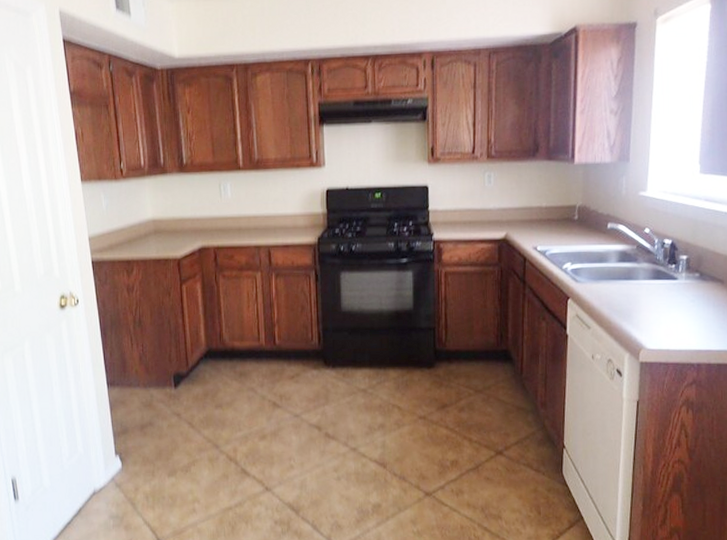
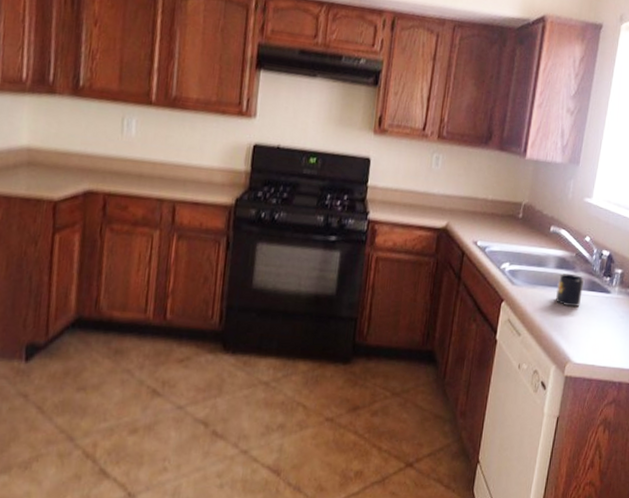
mug: none [621,266,649,296] -> present [556,273,585,307]

